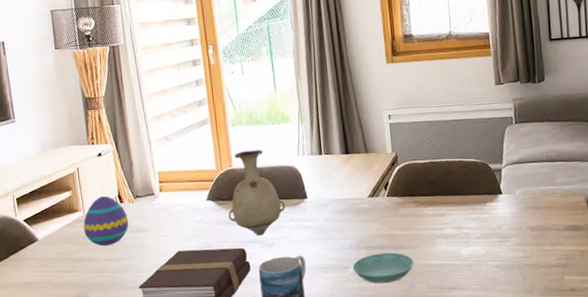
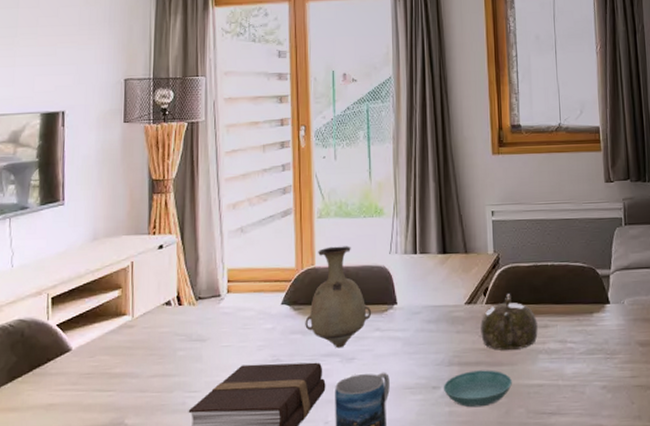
decorative egg: present [83,195,129,246] -> none [130,296,186,359]
teapot: none [383,187,436,237] -> present [481,294,538,351]

